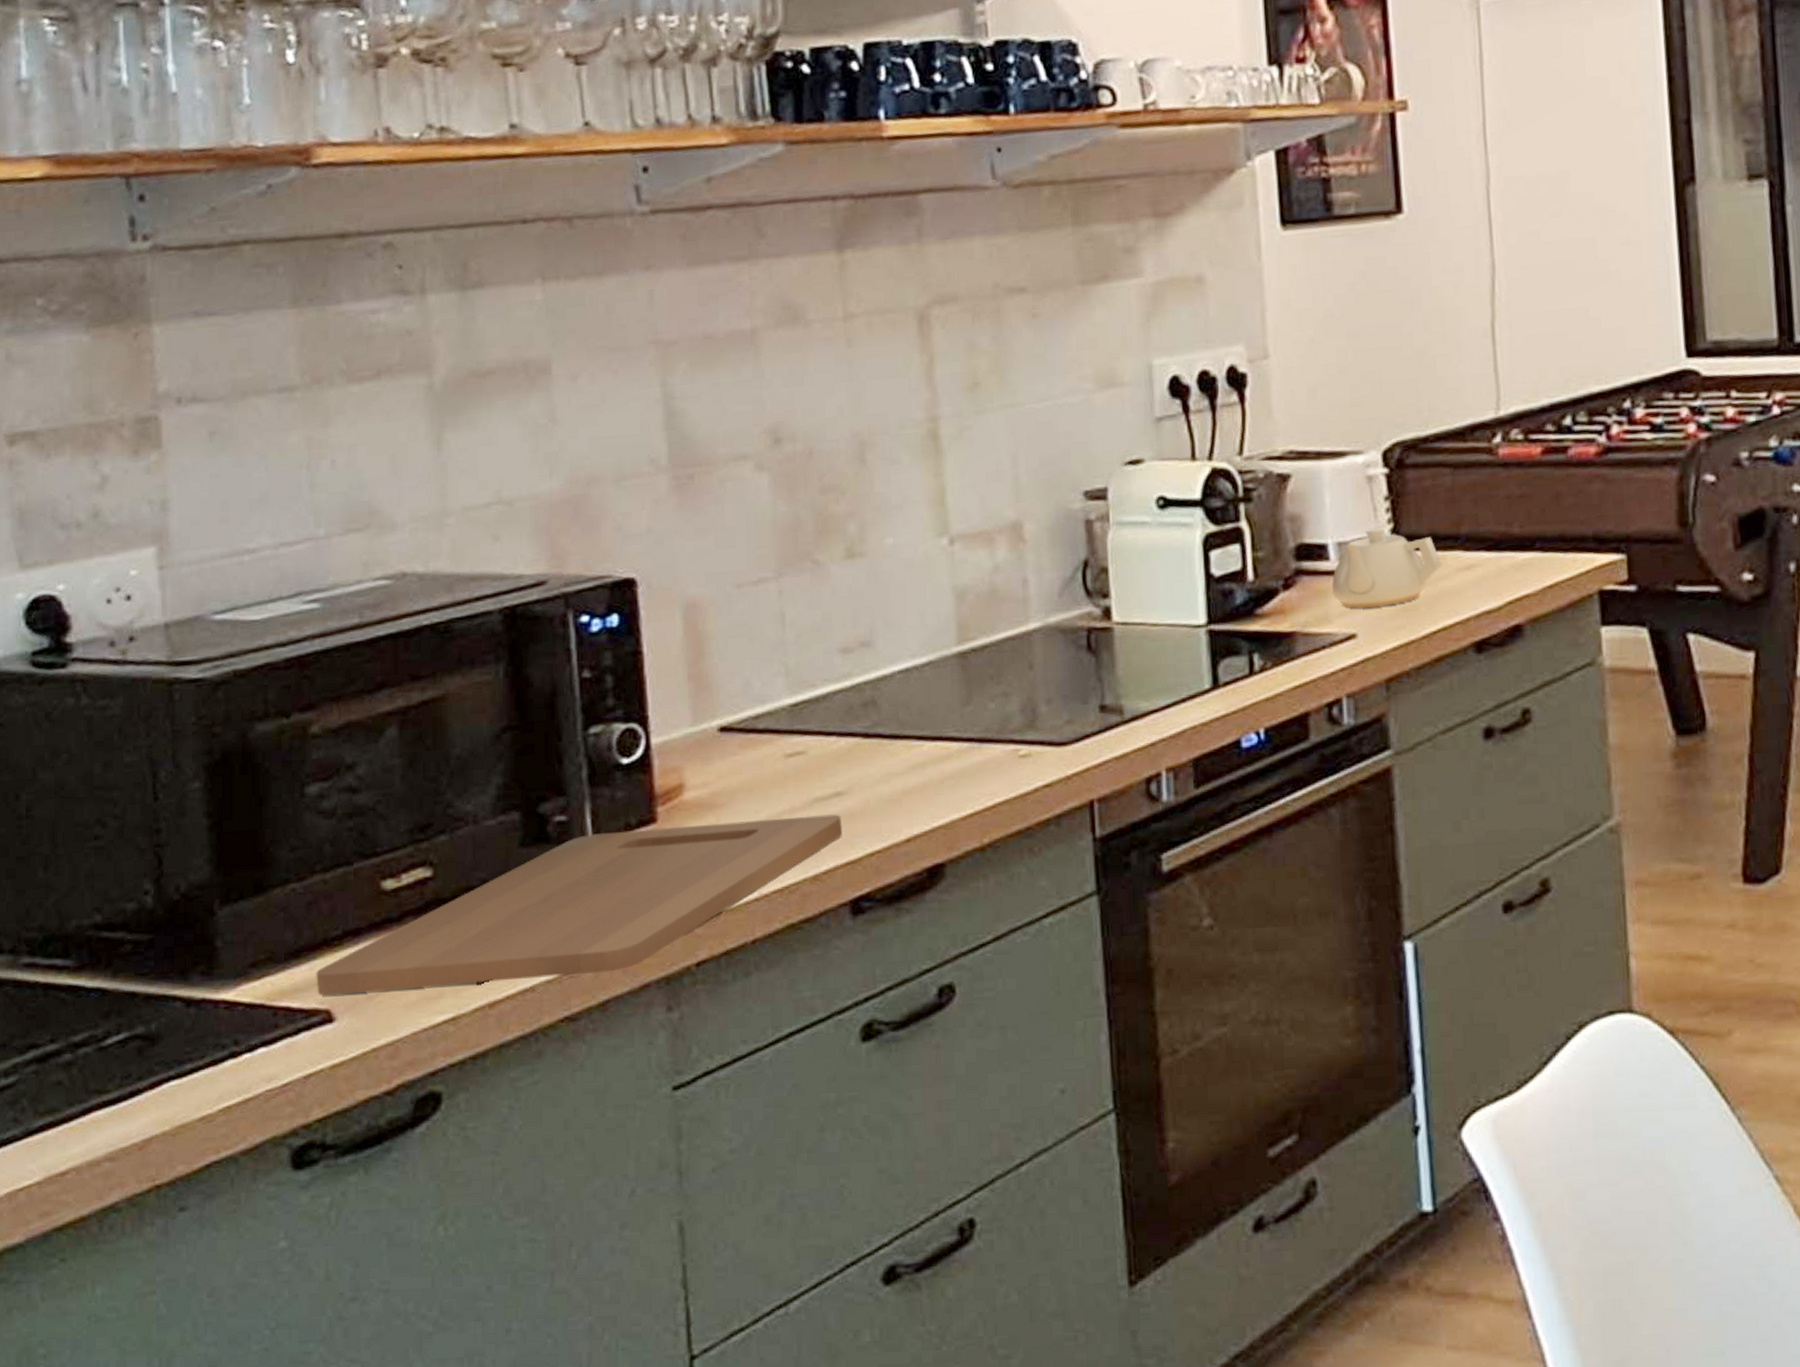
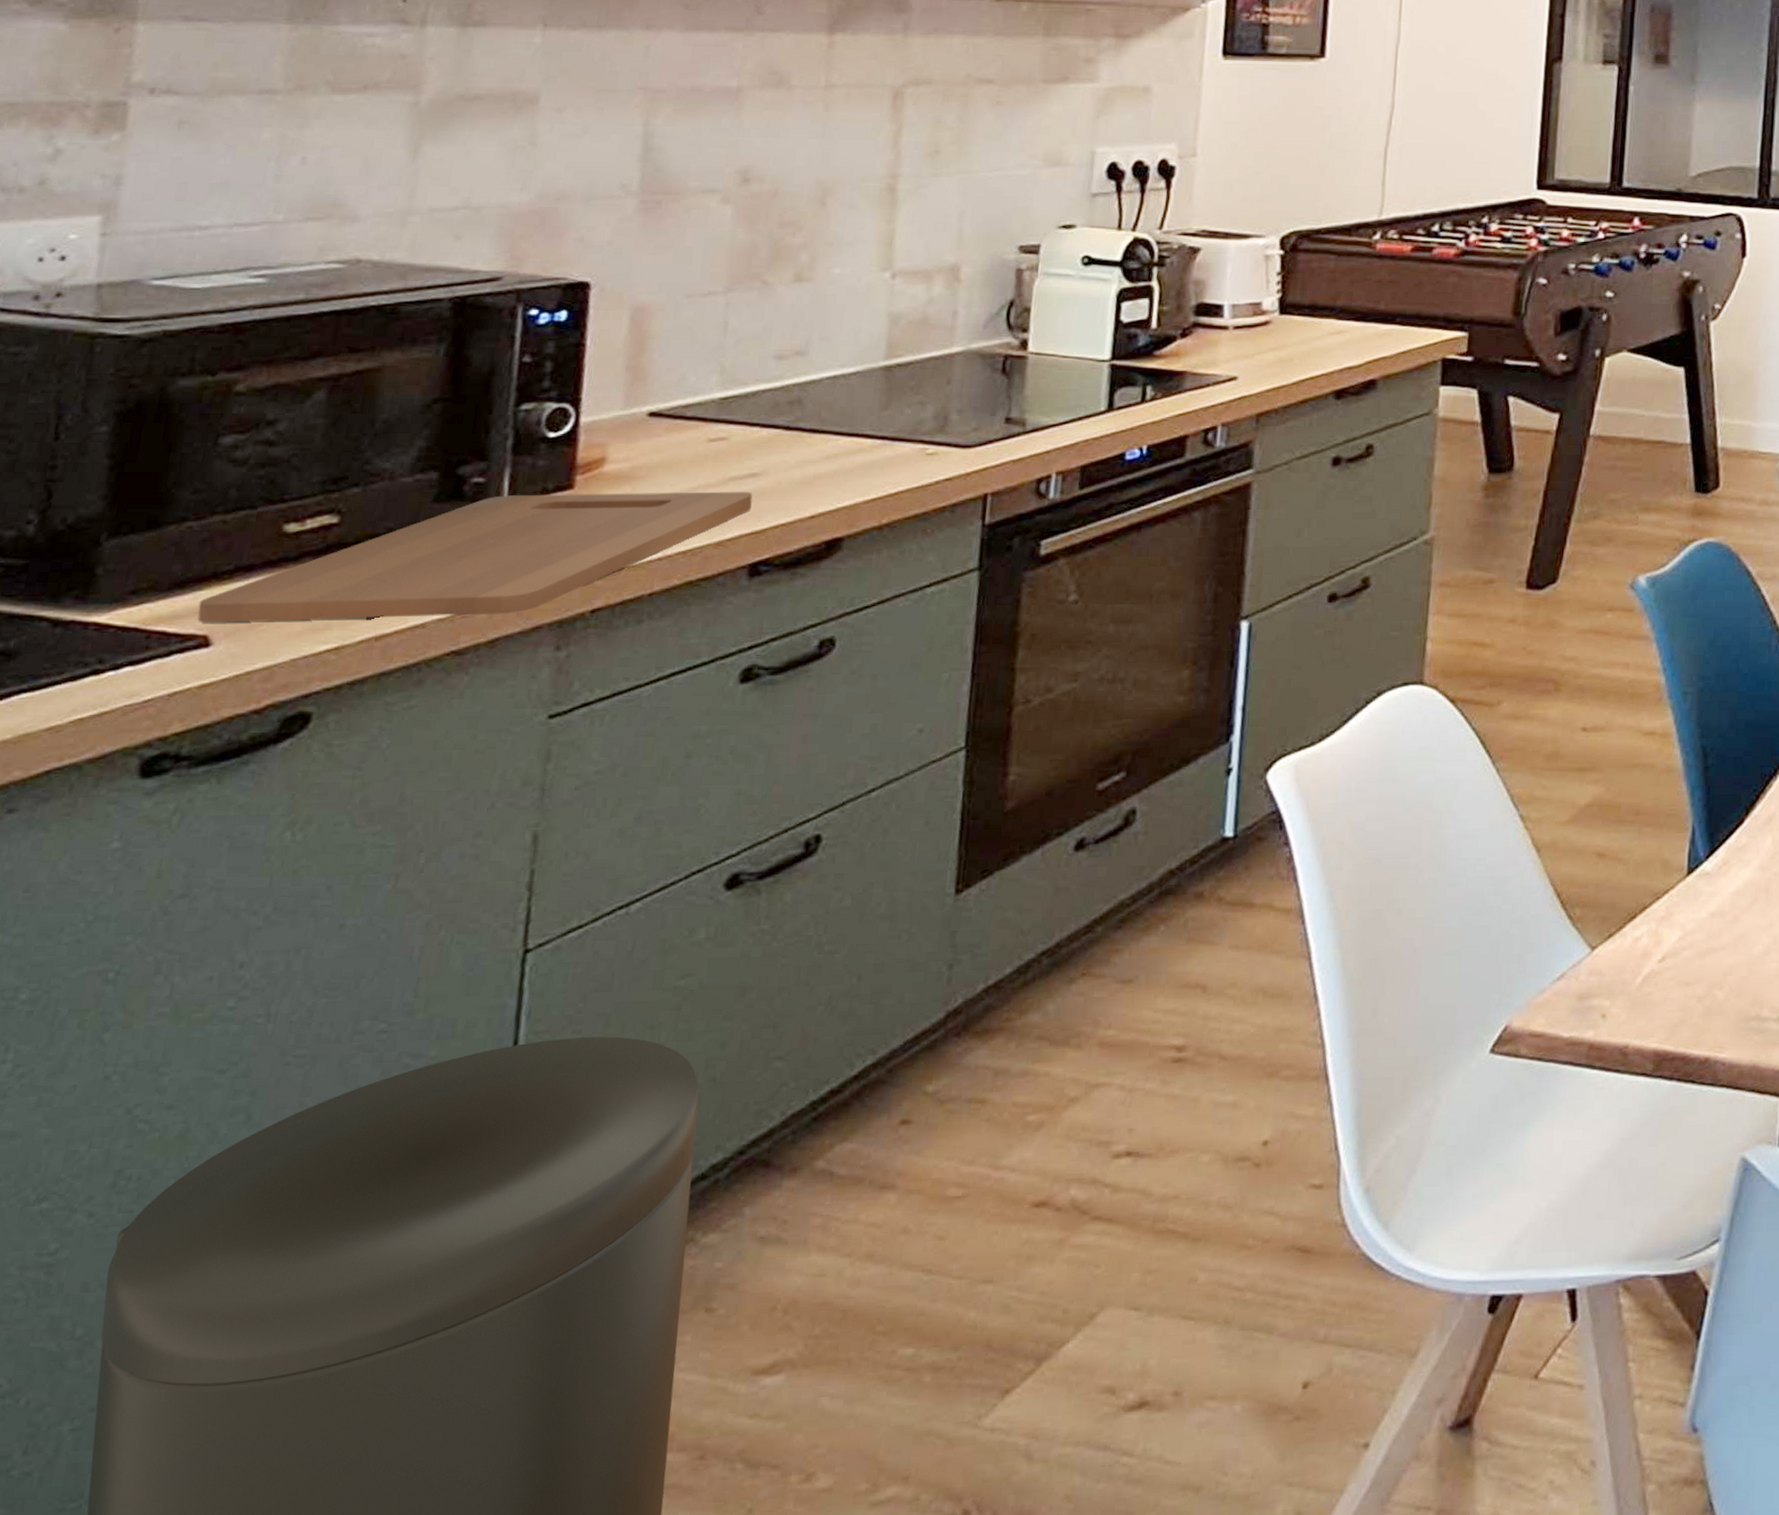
teapot: present [1331,528,1442,609] -> none [1221,296,1317,357]

